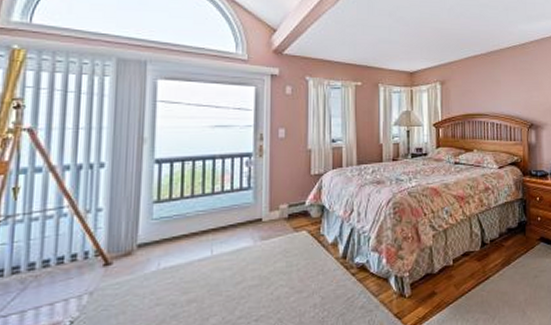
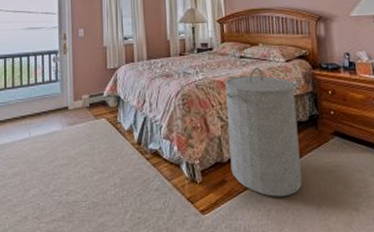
laundry hamper: none [438,174,509,306] -> present [225,67,302,197]

